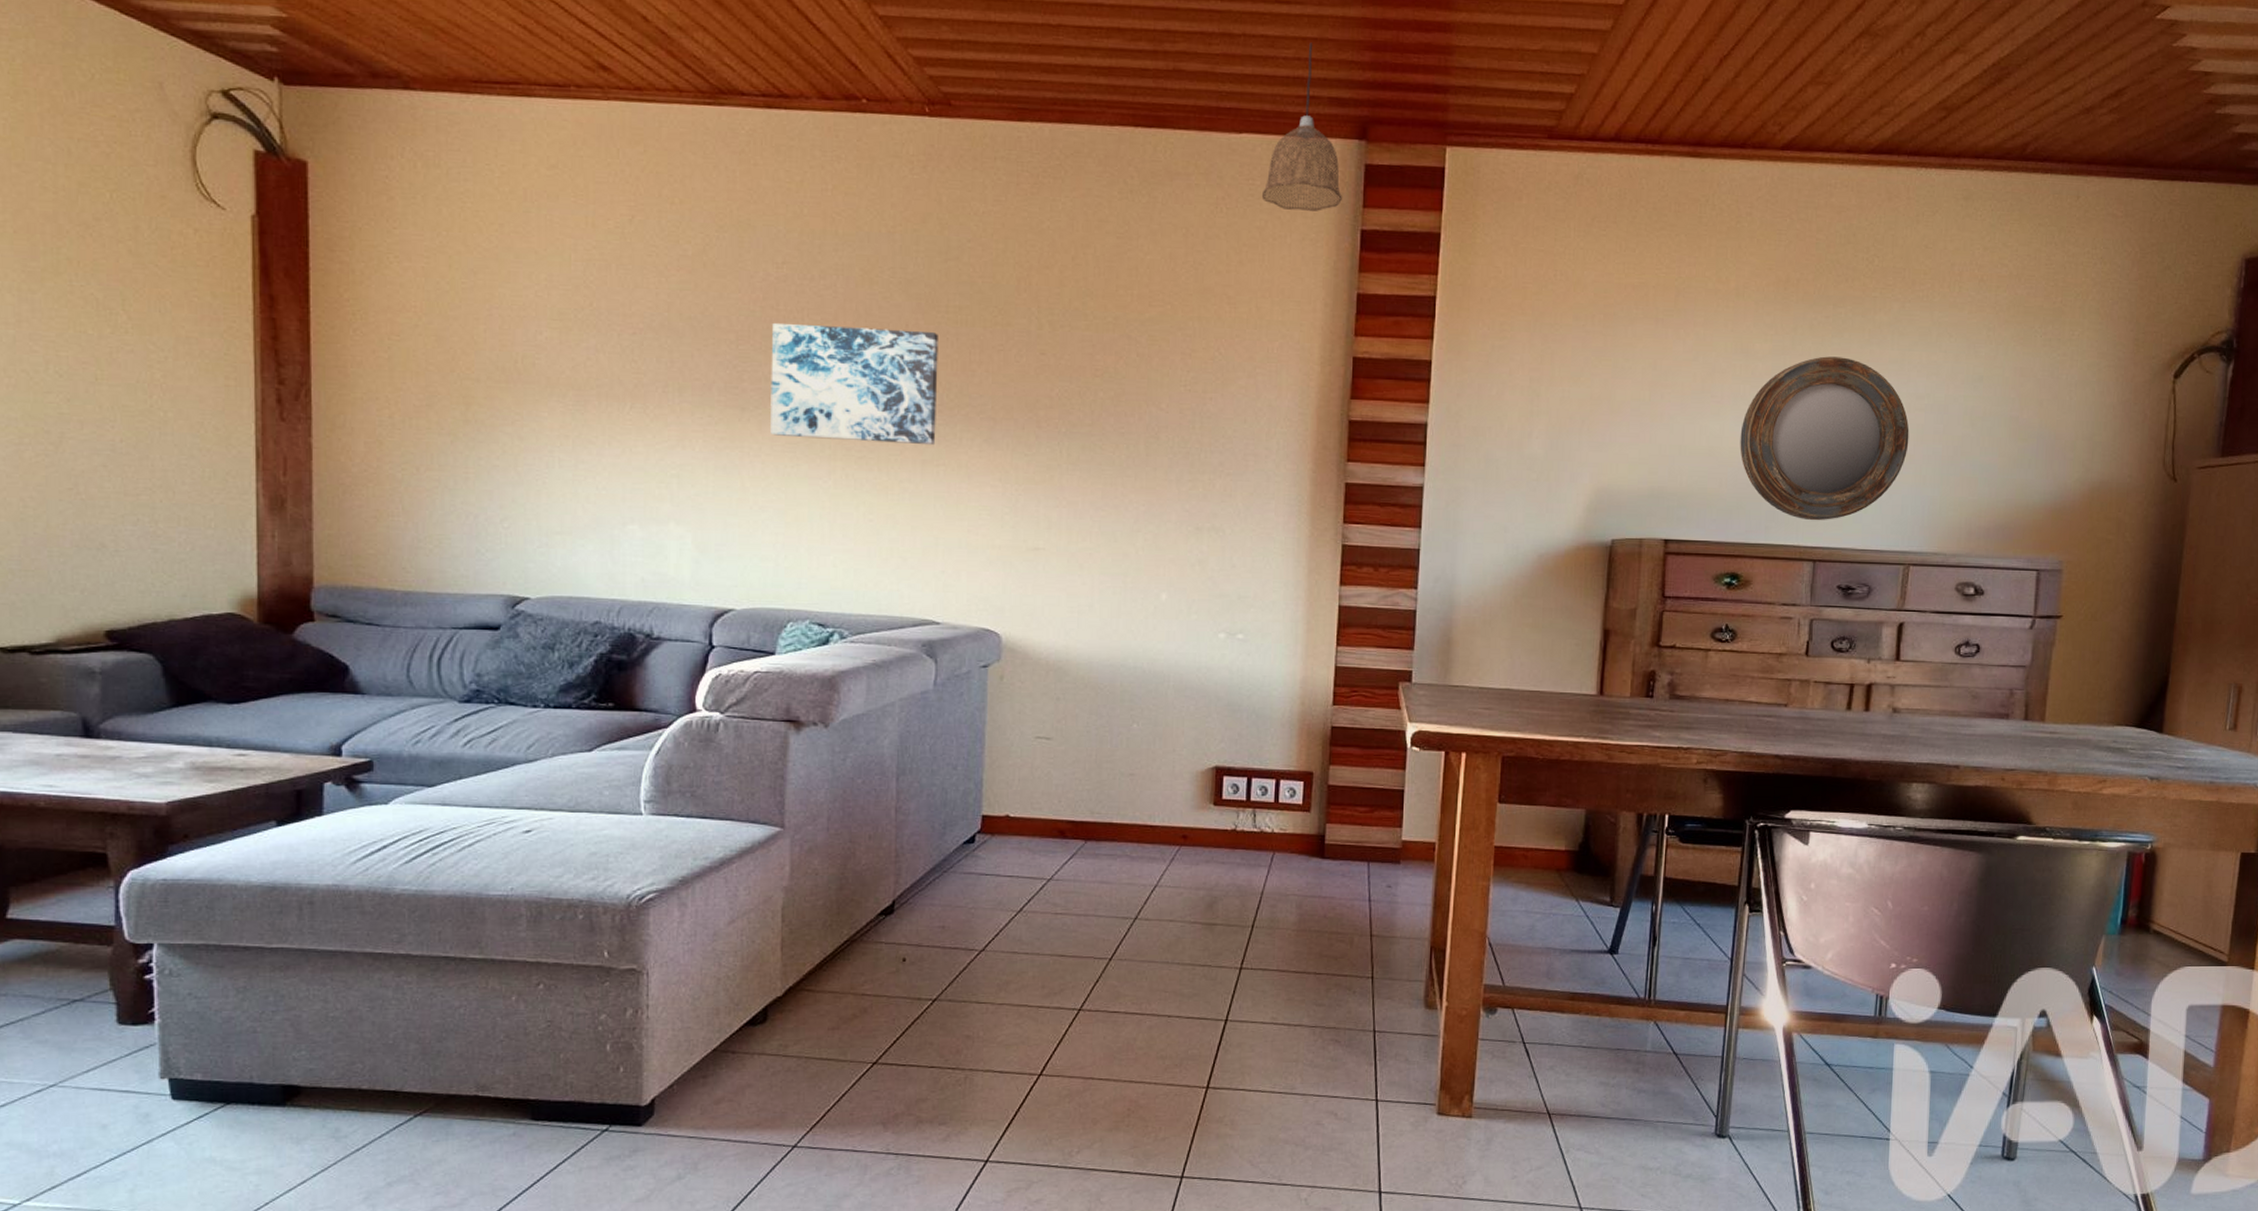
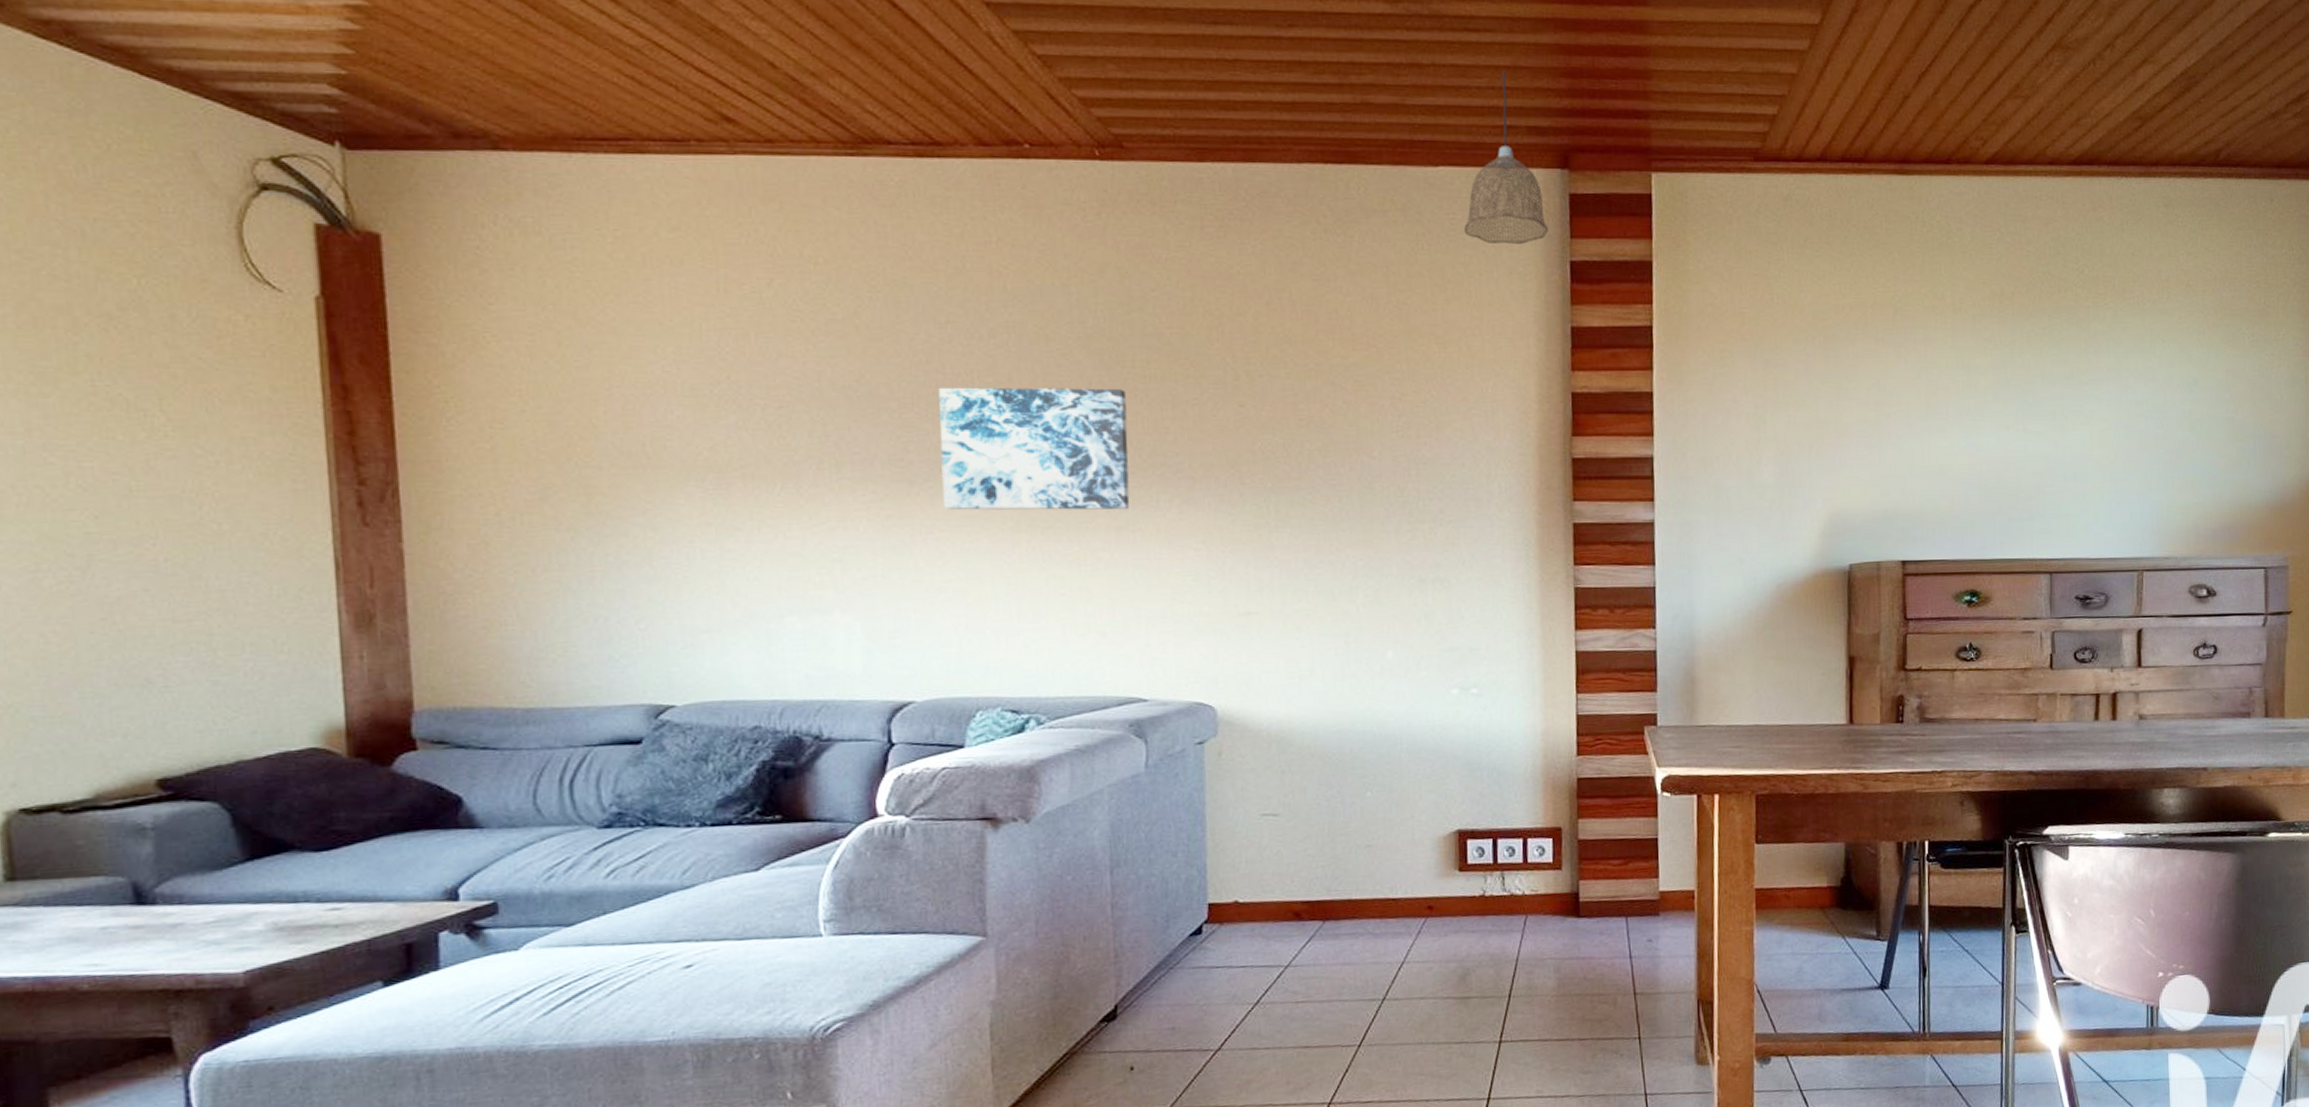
home mirror: present [1740,356,1909,521] -> none [1968,368,2132,533]

